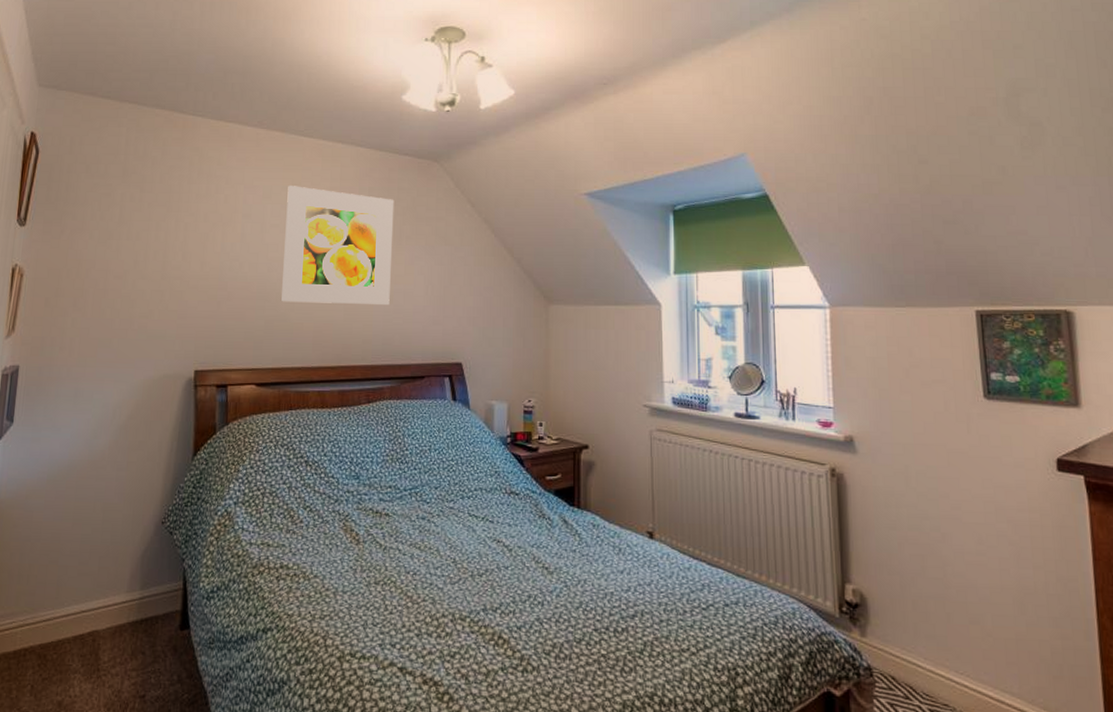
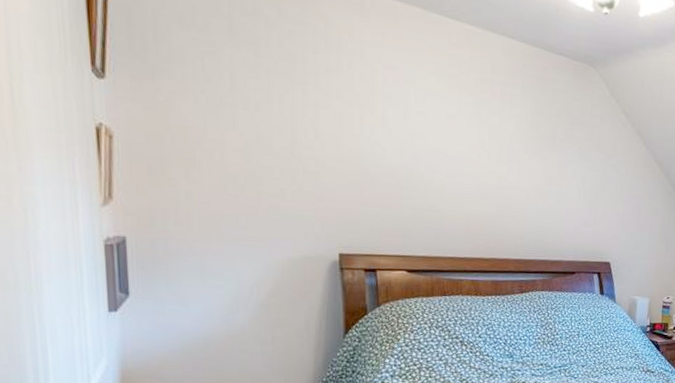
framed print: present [281,186,395,306] -> none [431,71,549,205]

